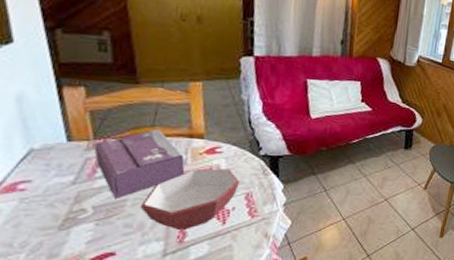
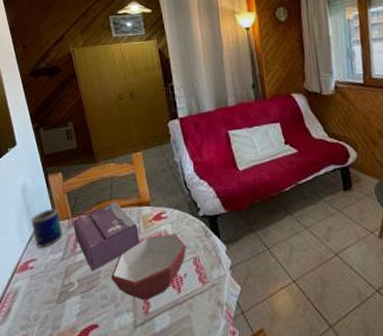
mug: none [27,125,78,169] -> present [31,208,63,248]

